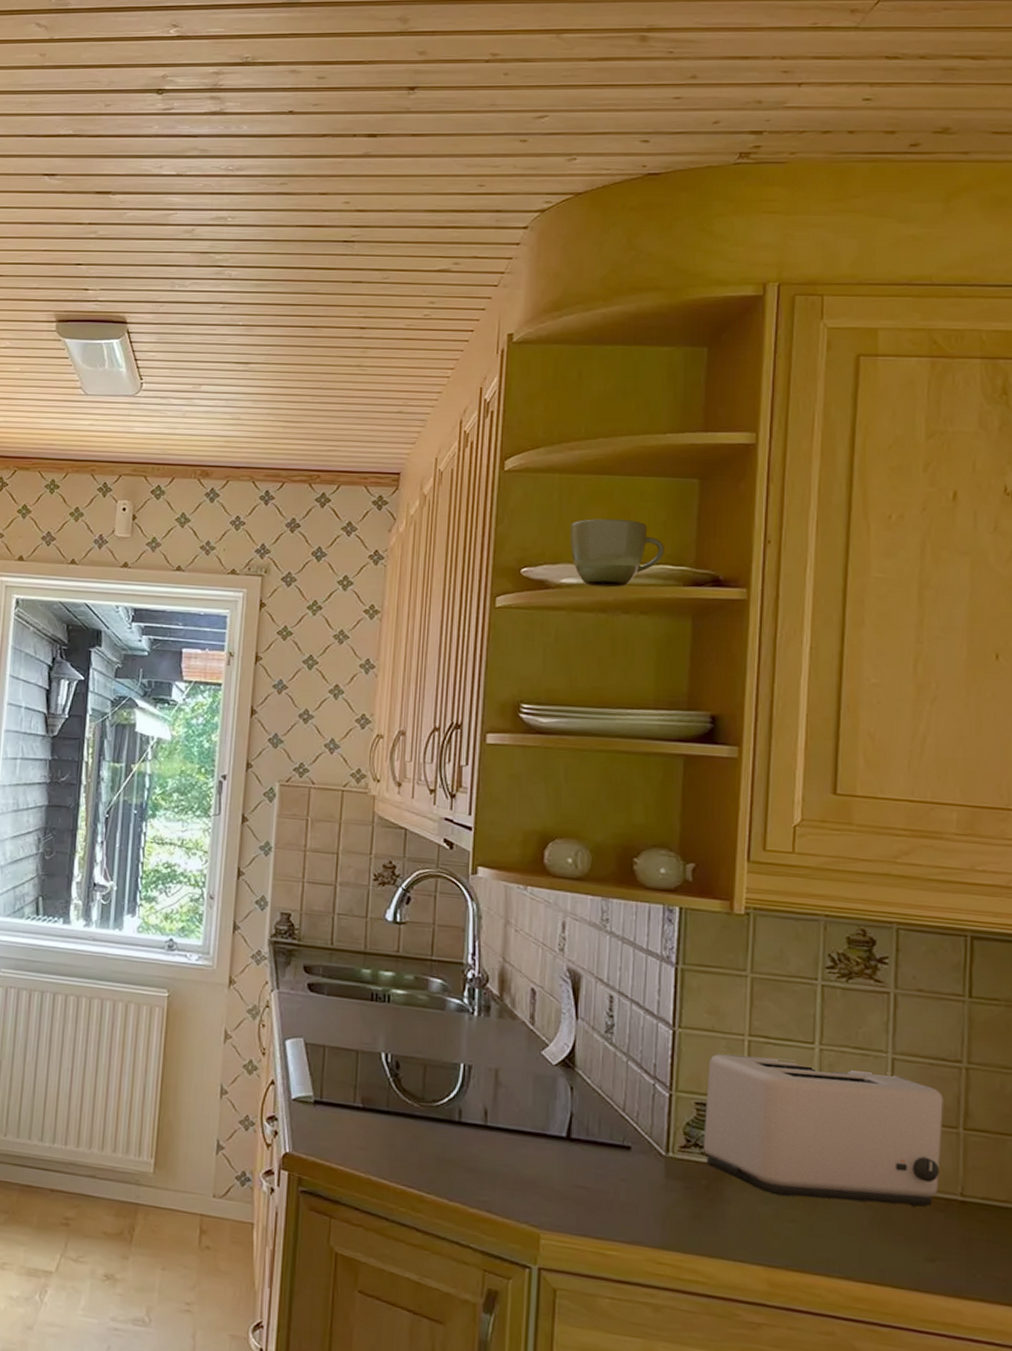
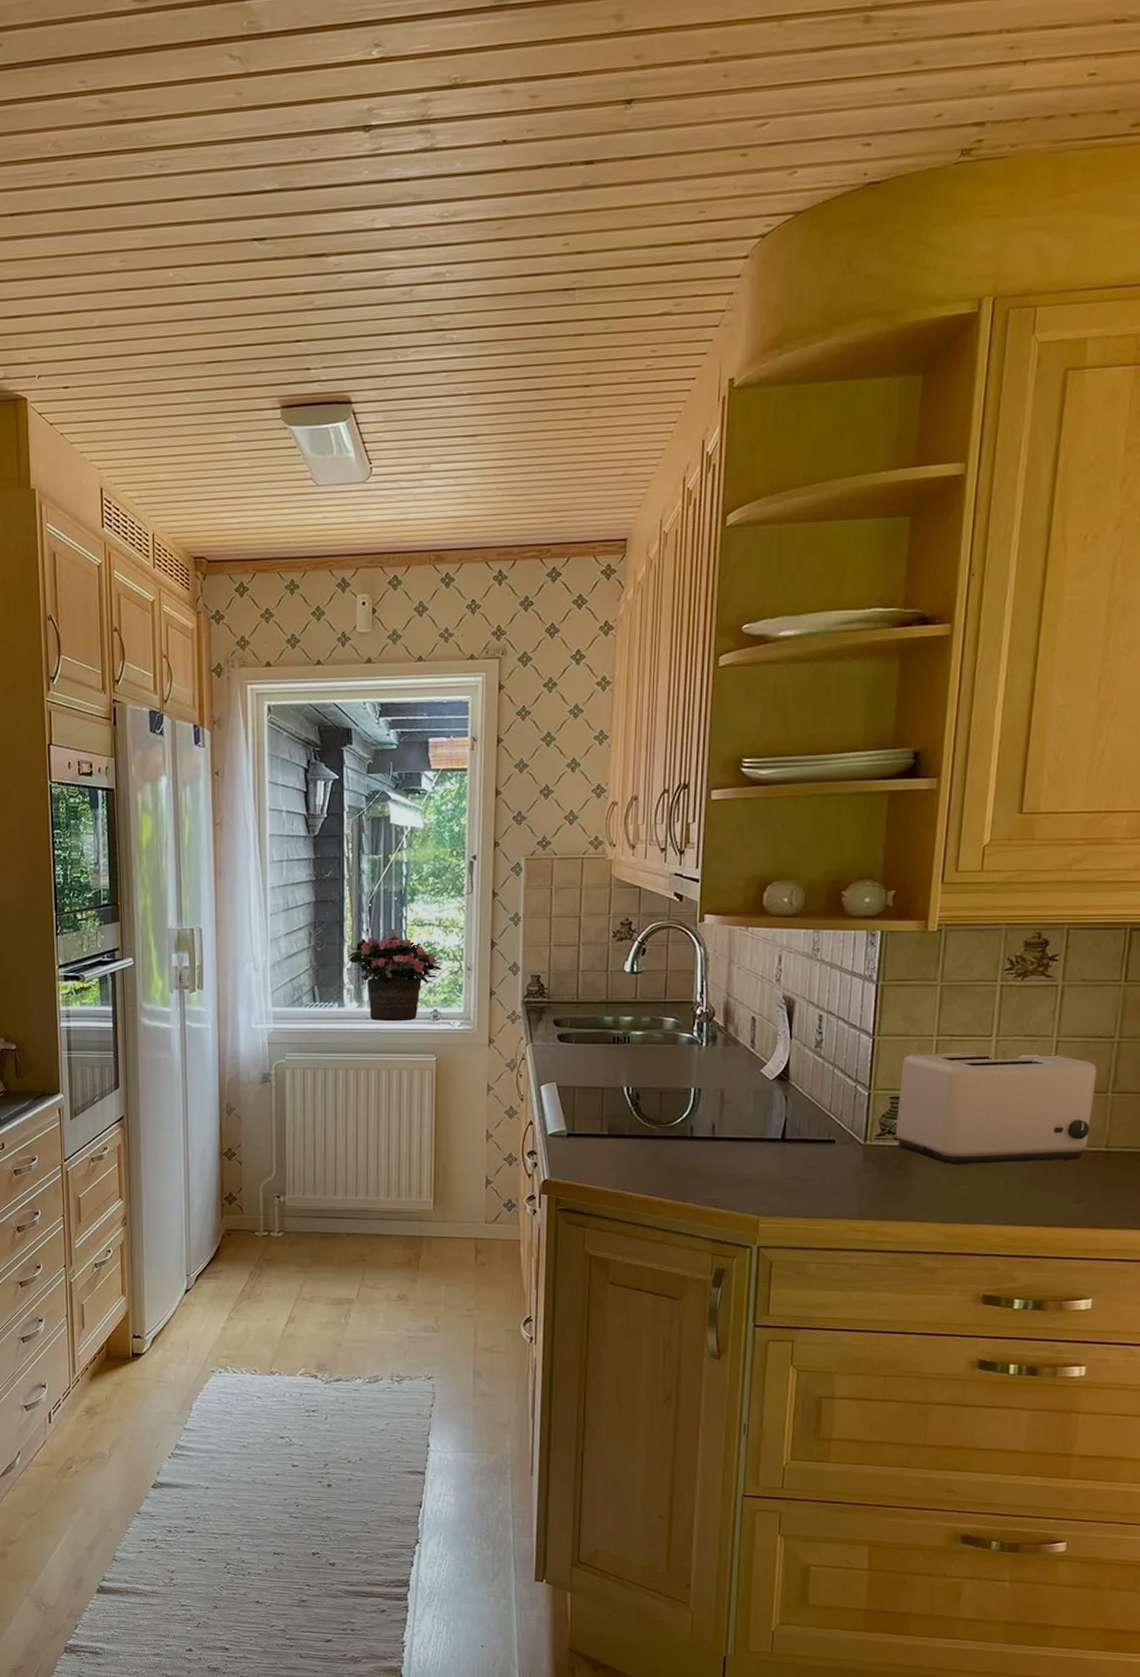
potted flower: none [78,843,182,949] -> present [348,928,442,1022]
cup: present [569,518,664,588] -> none [787,565,876,637]

